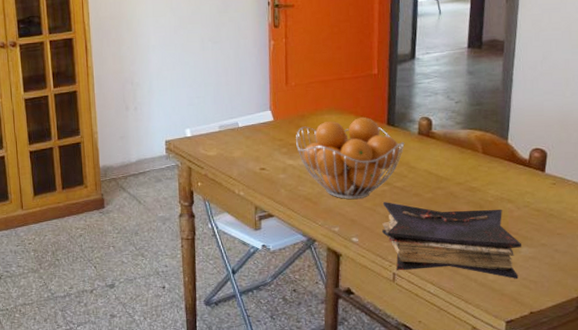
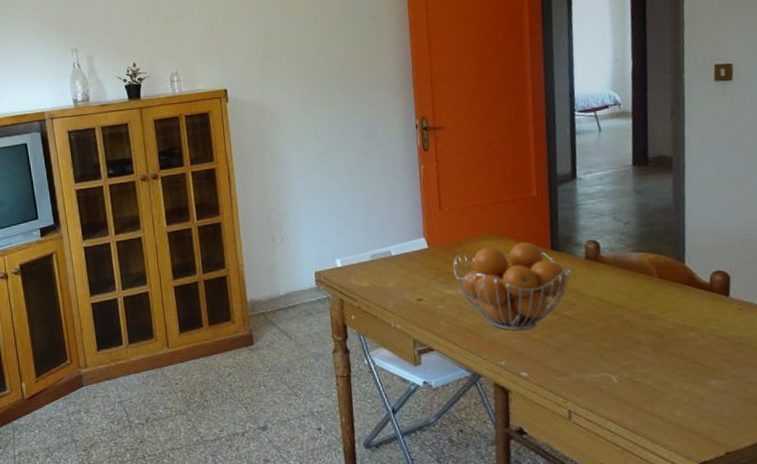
book: present [382,202,521,280] -> none [553,332,710,416]

